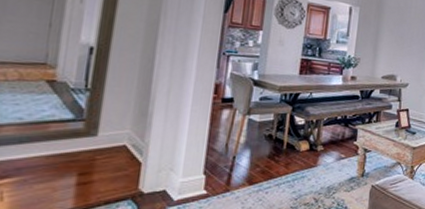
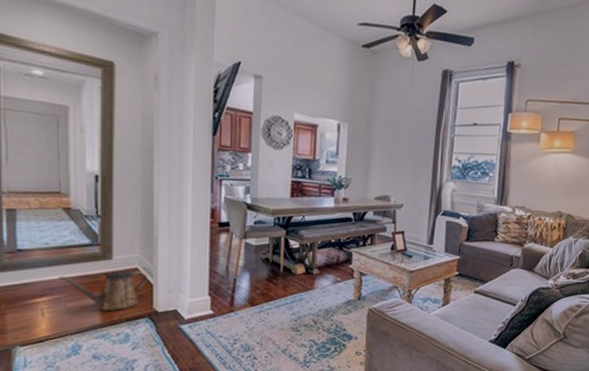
watering can: none [29,148,136,194] -> present [59,271,147,312]

